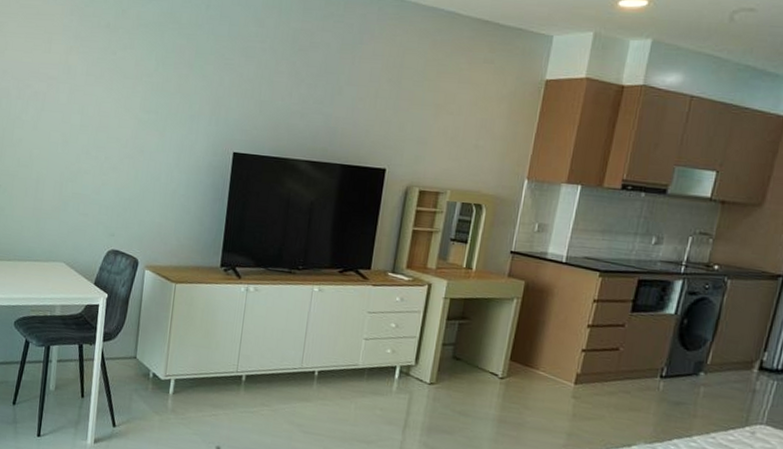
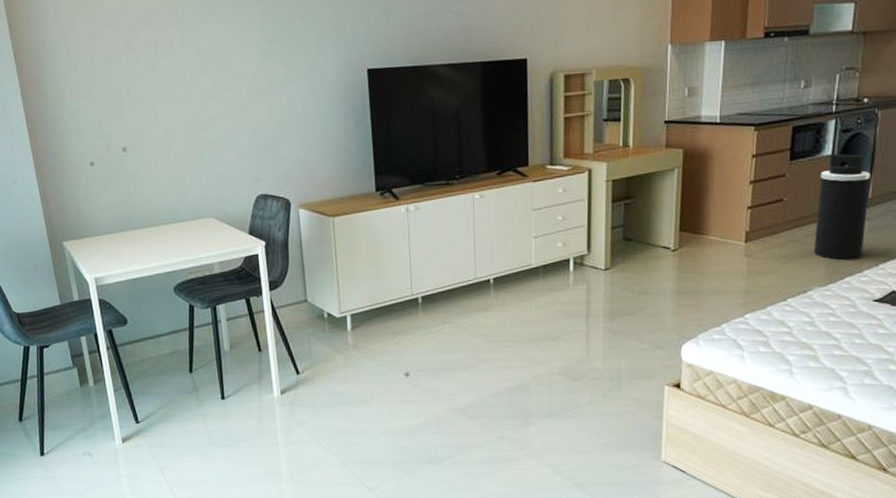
trash can: none [644,313,712,423] -> present [814,153,870,260]

